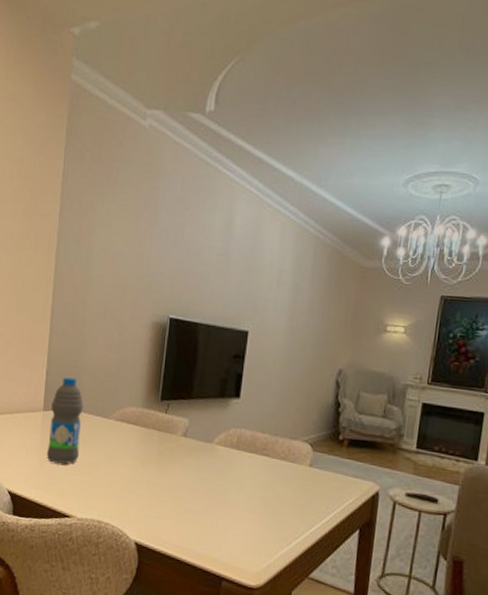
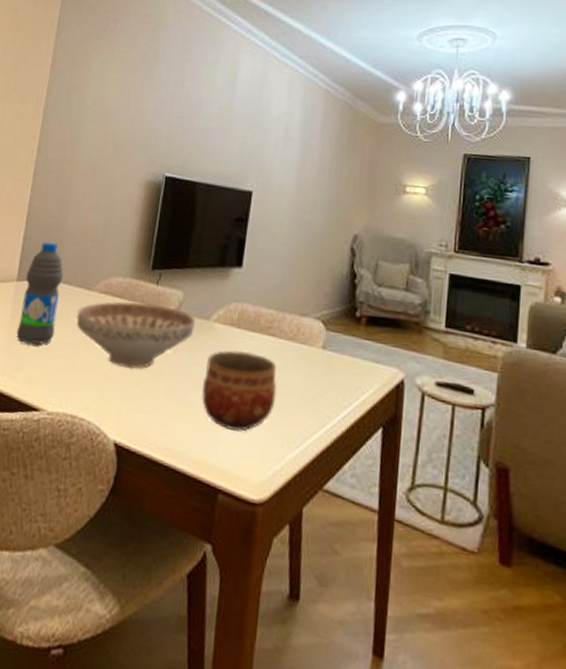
decorative bowl: none [97,428,200,484] -> present [76,301,196,370]
bowl: none [207,468,271,534] -> present [202,350,277,432]

